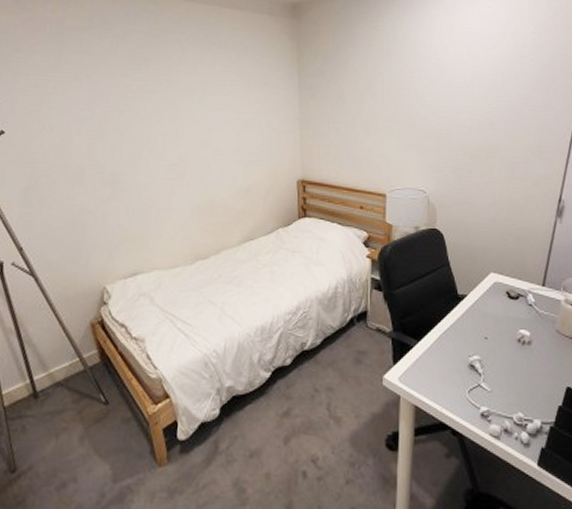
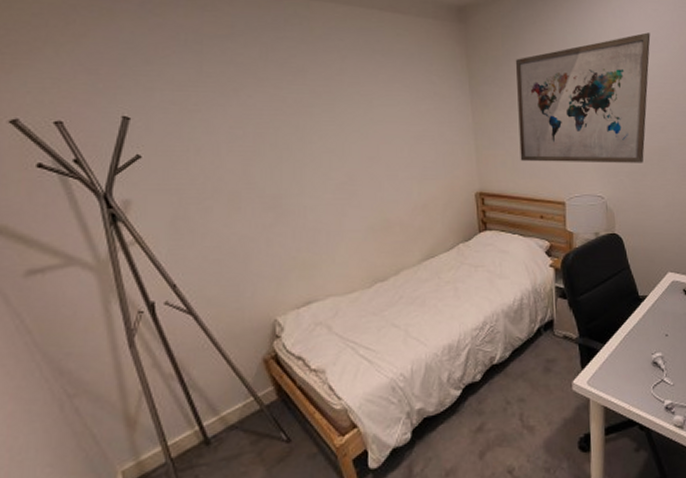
wall art: none [343,29,483,160] -> present [516,32,651,163]

